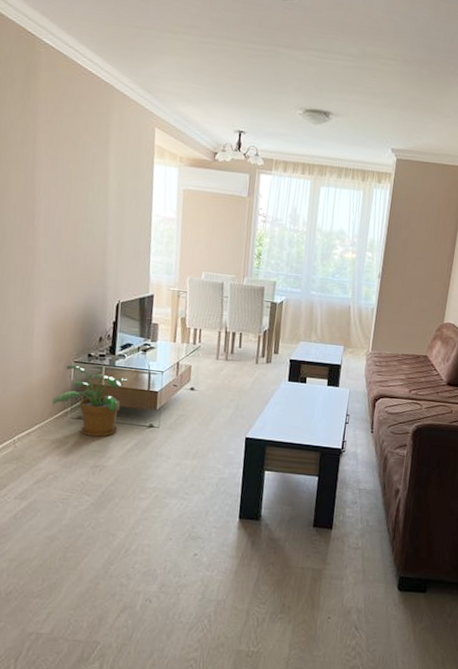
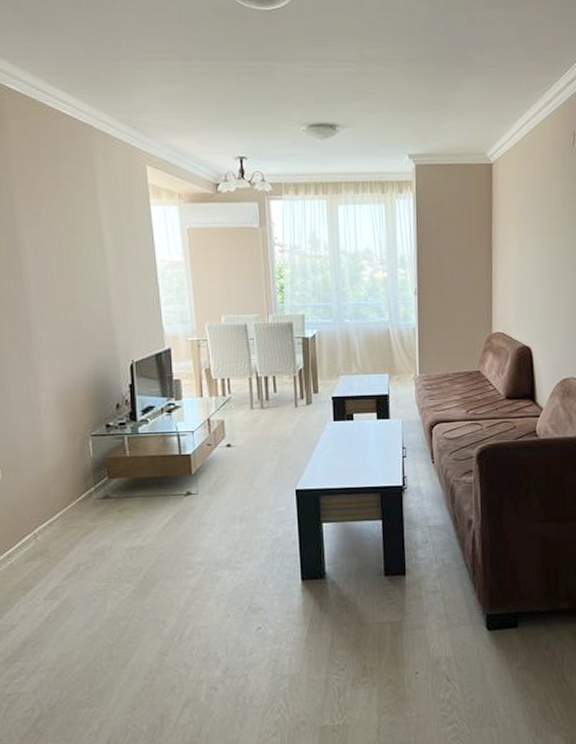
potted plant: present [52,364,131,437] -> none [72,439,158,516]

